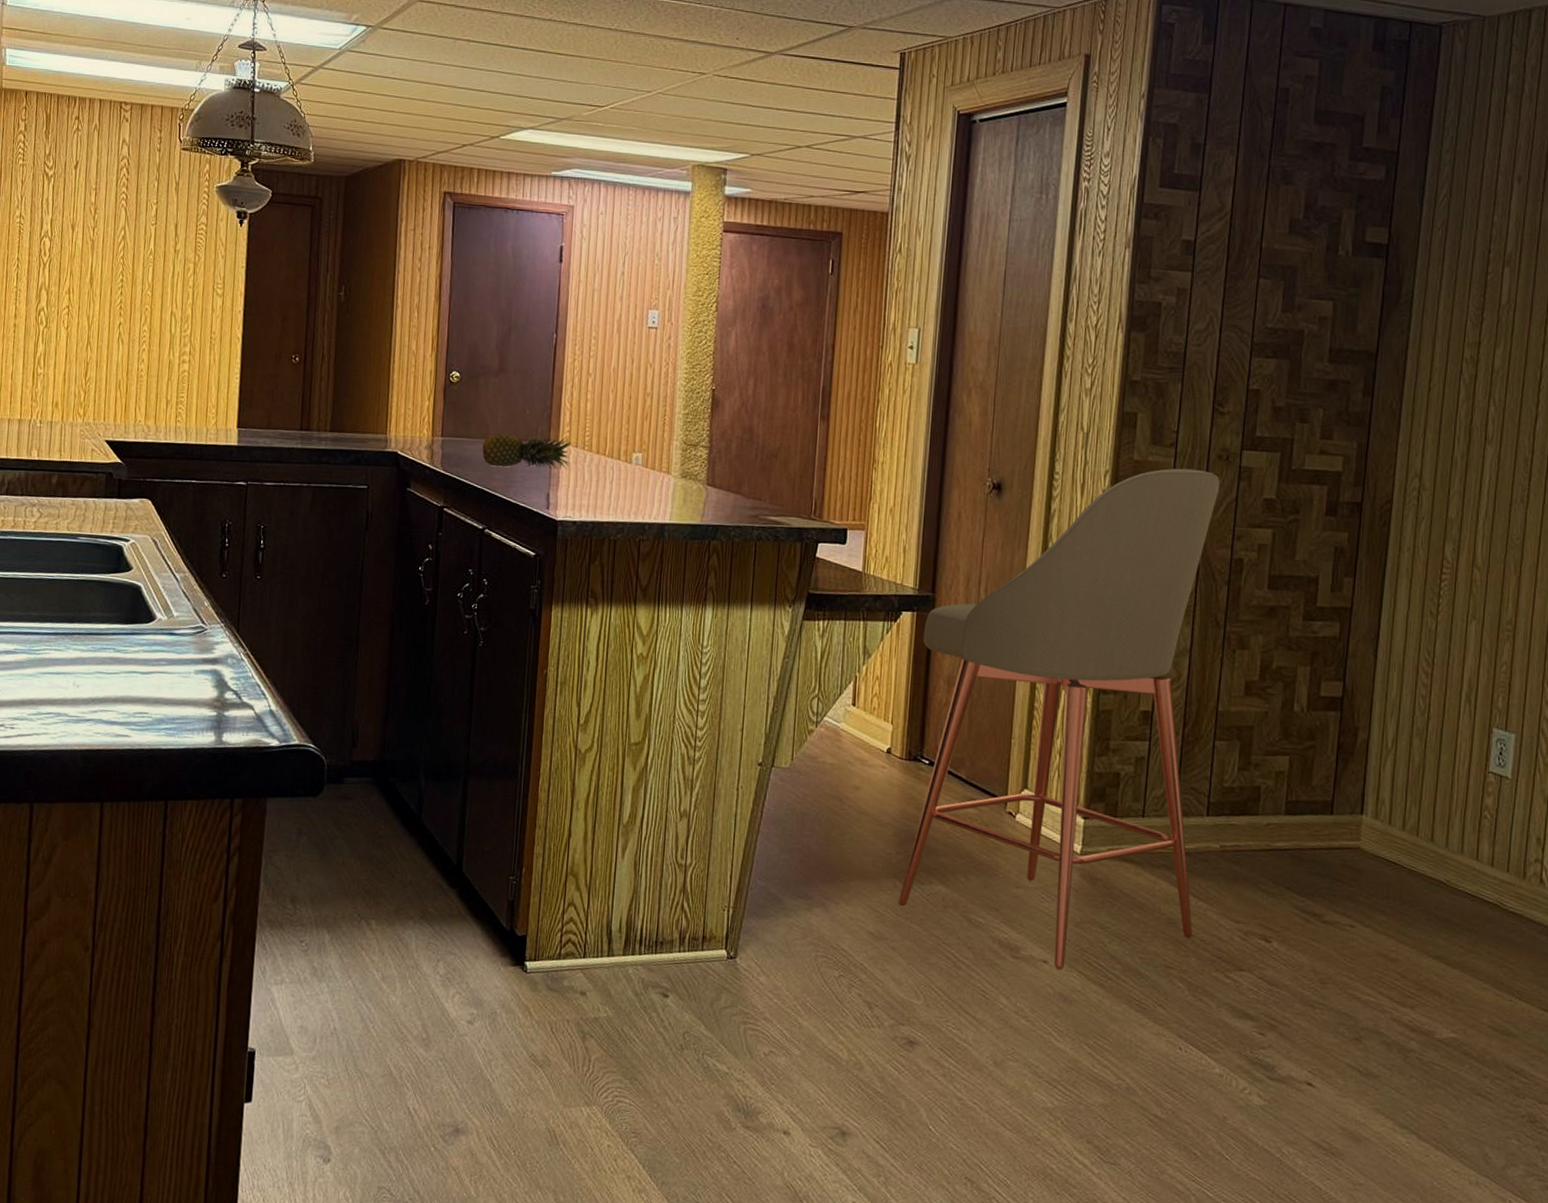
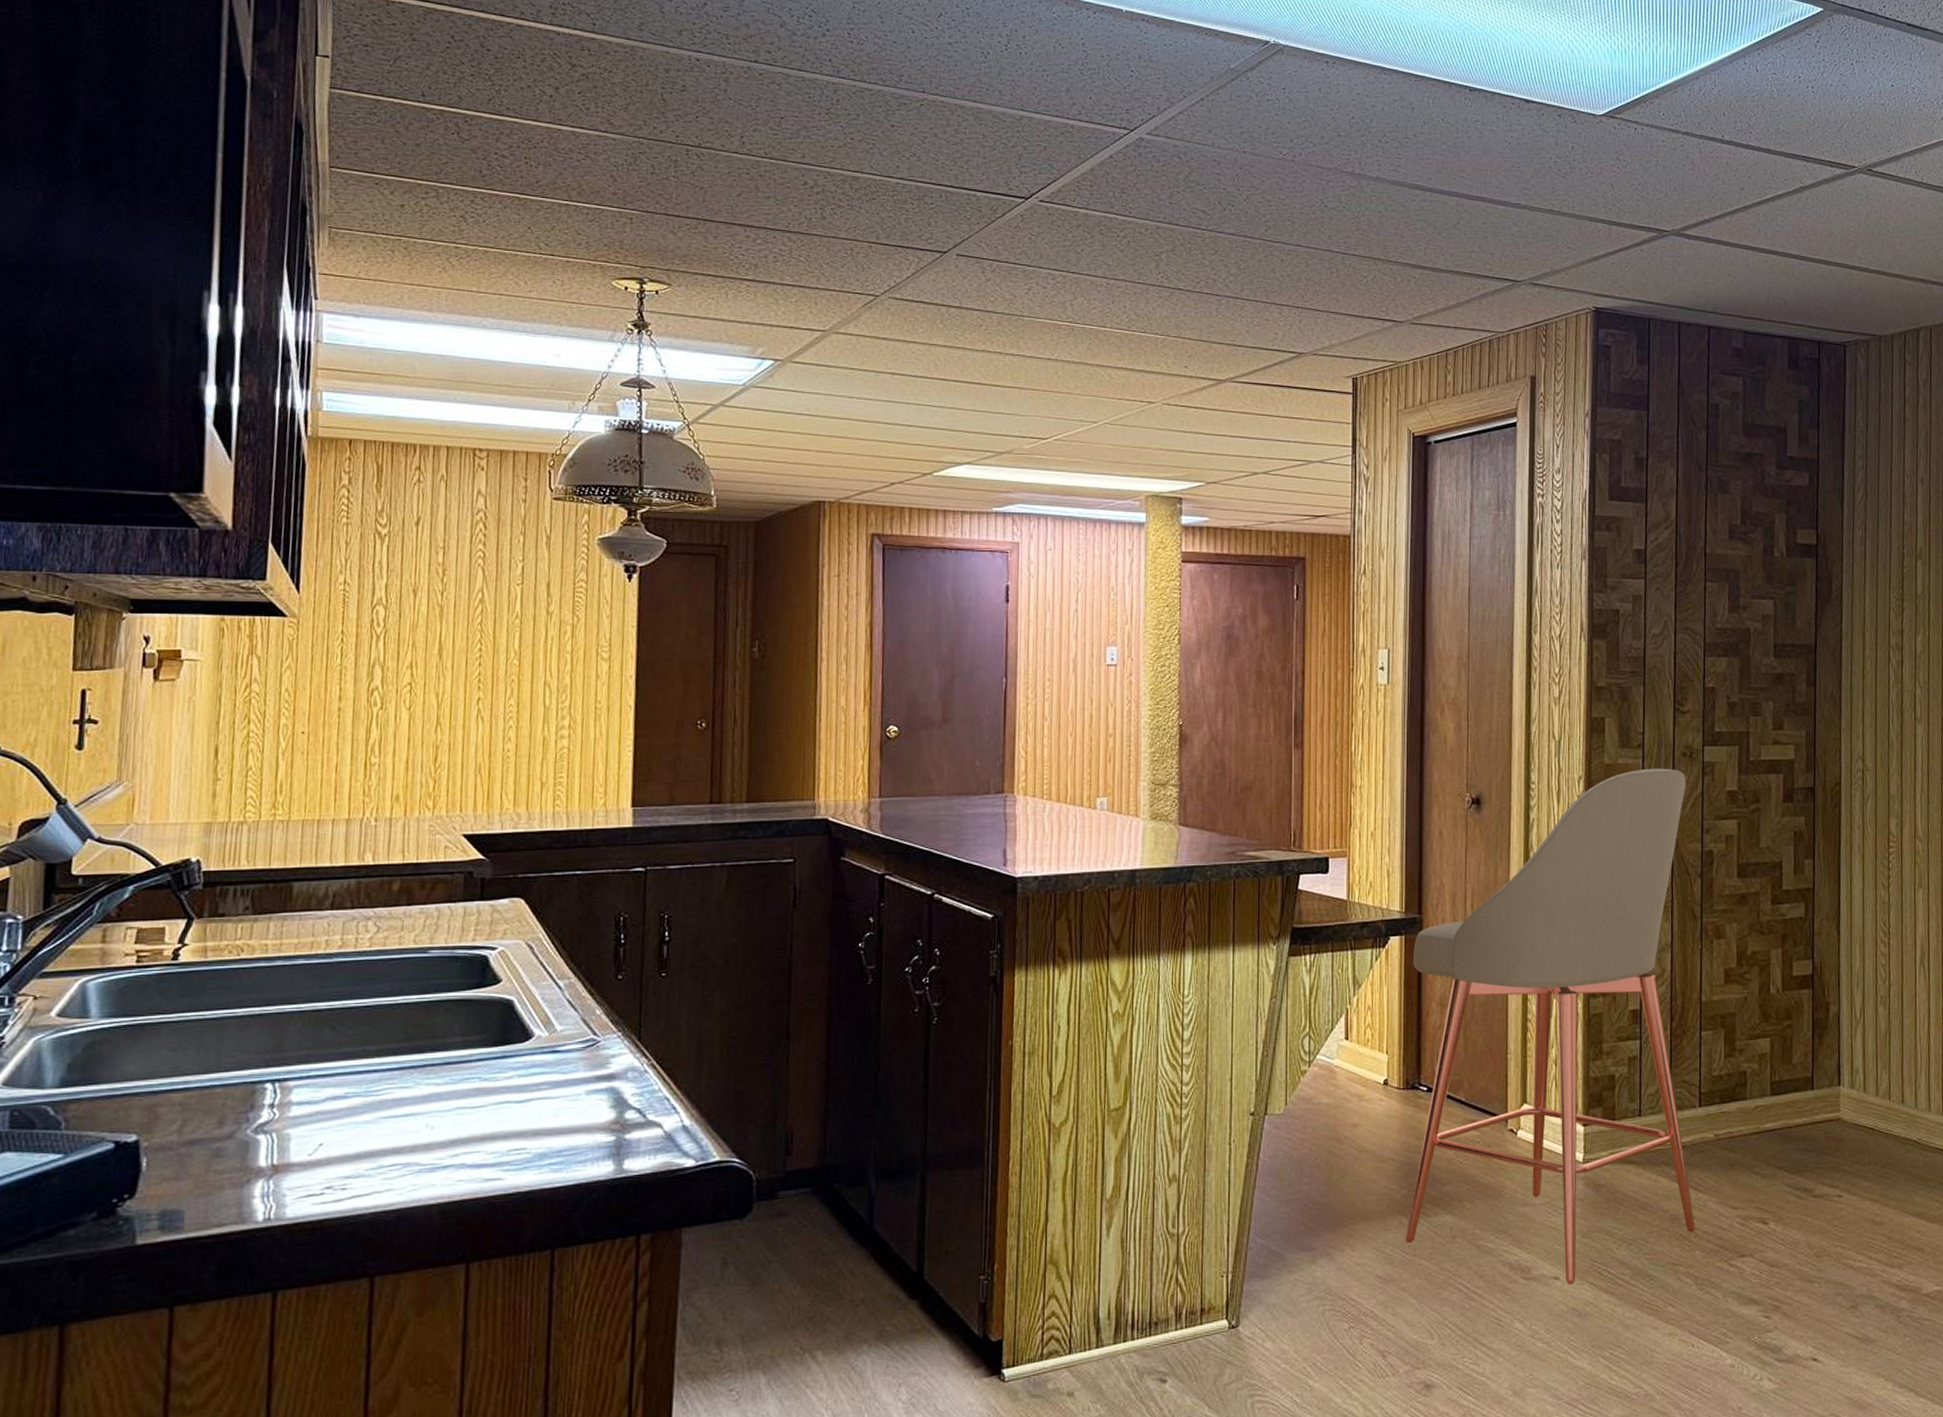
fruit: present [482,434,572,471] -> none [928,787,1029,825]

